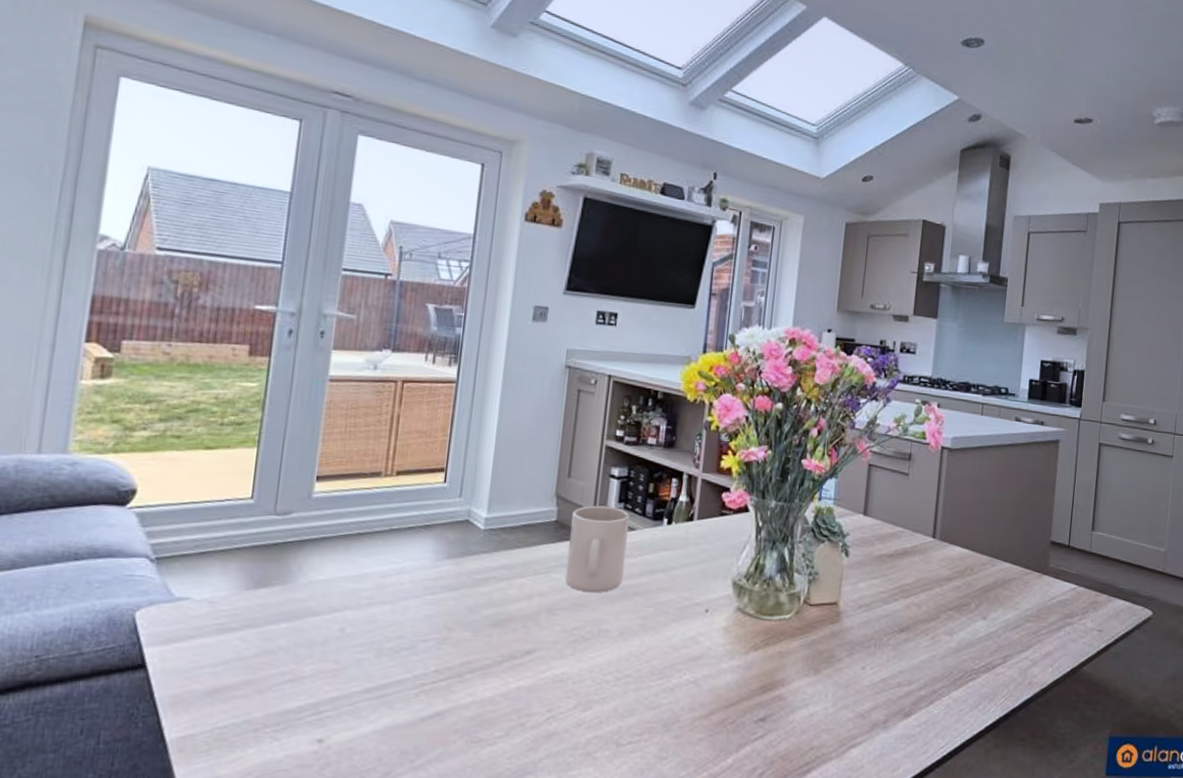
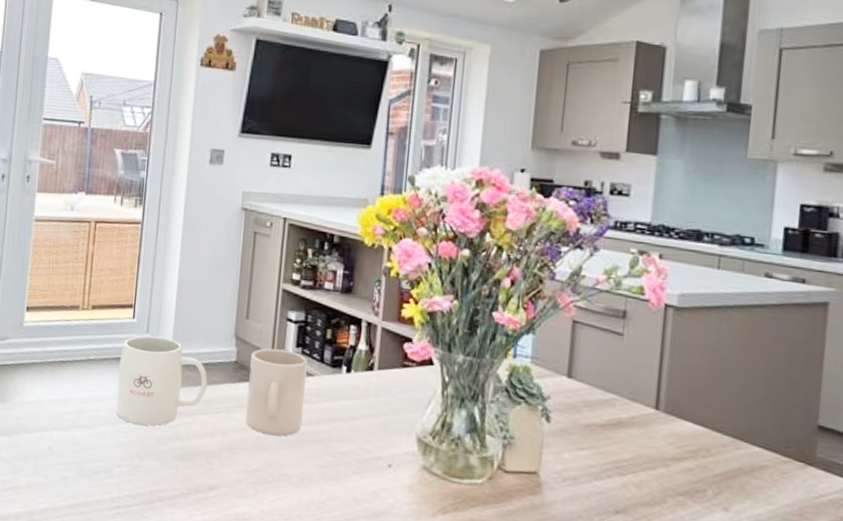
mug: none [422,500,526,595] -> present [116,335,208,426]

